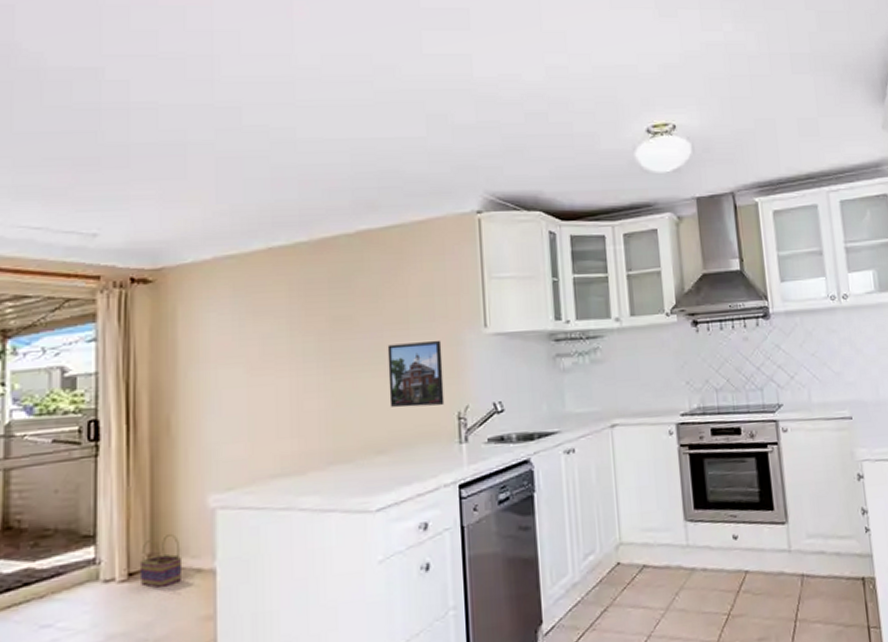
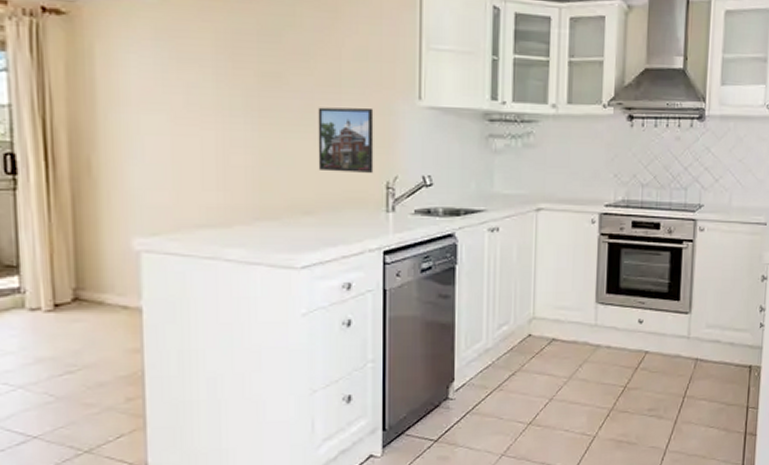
basket: present [139,533,183,587] -> none [65,270,109,319]

